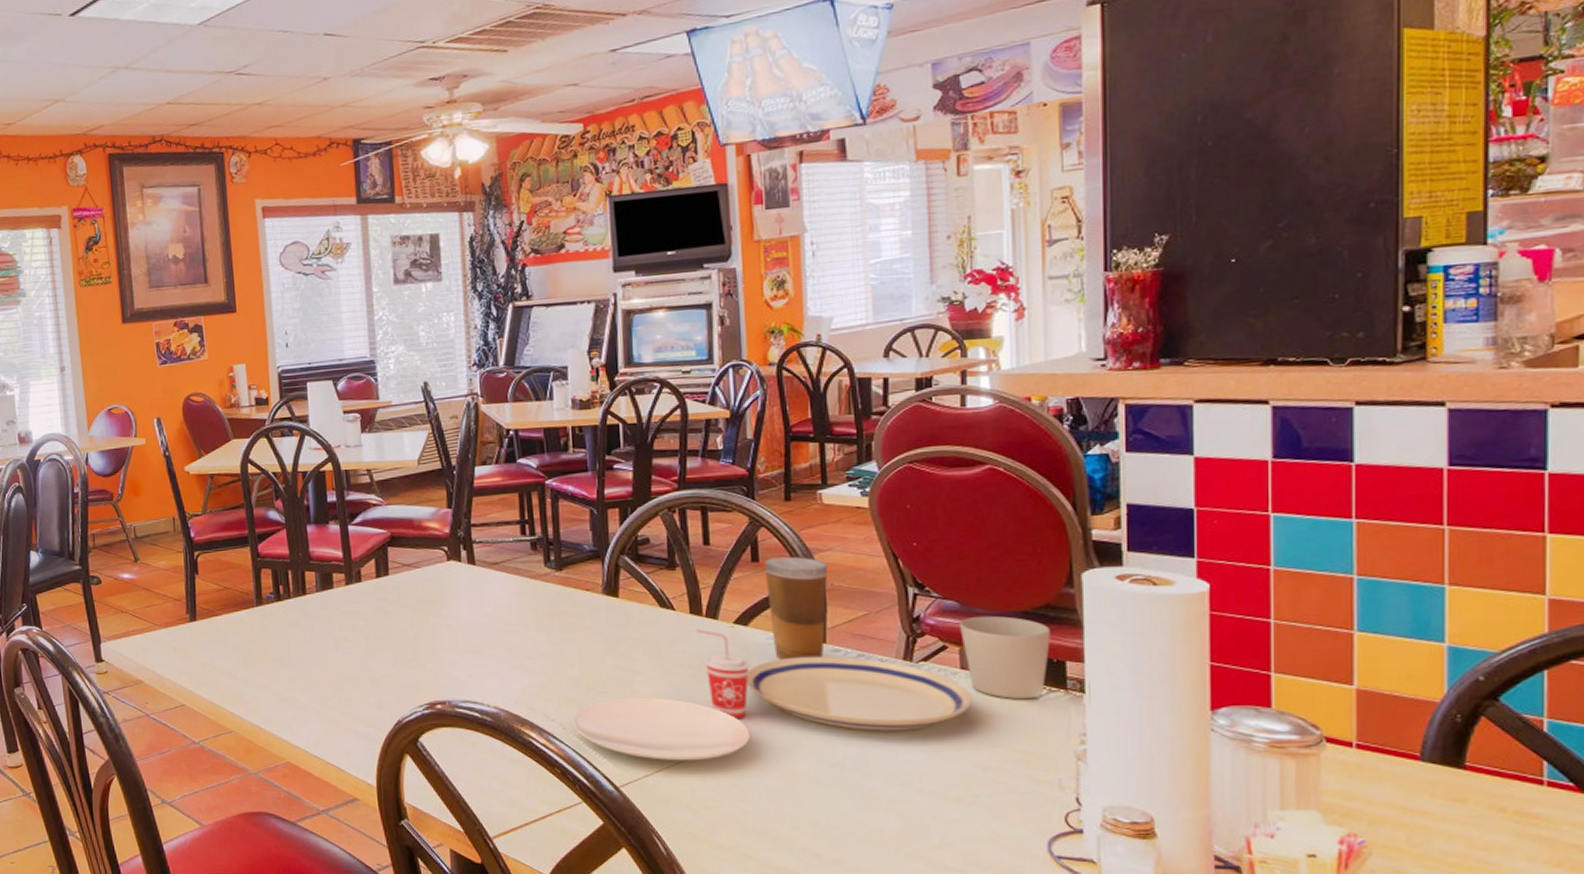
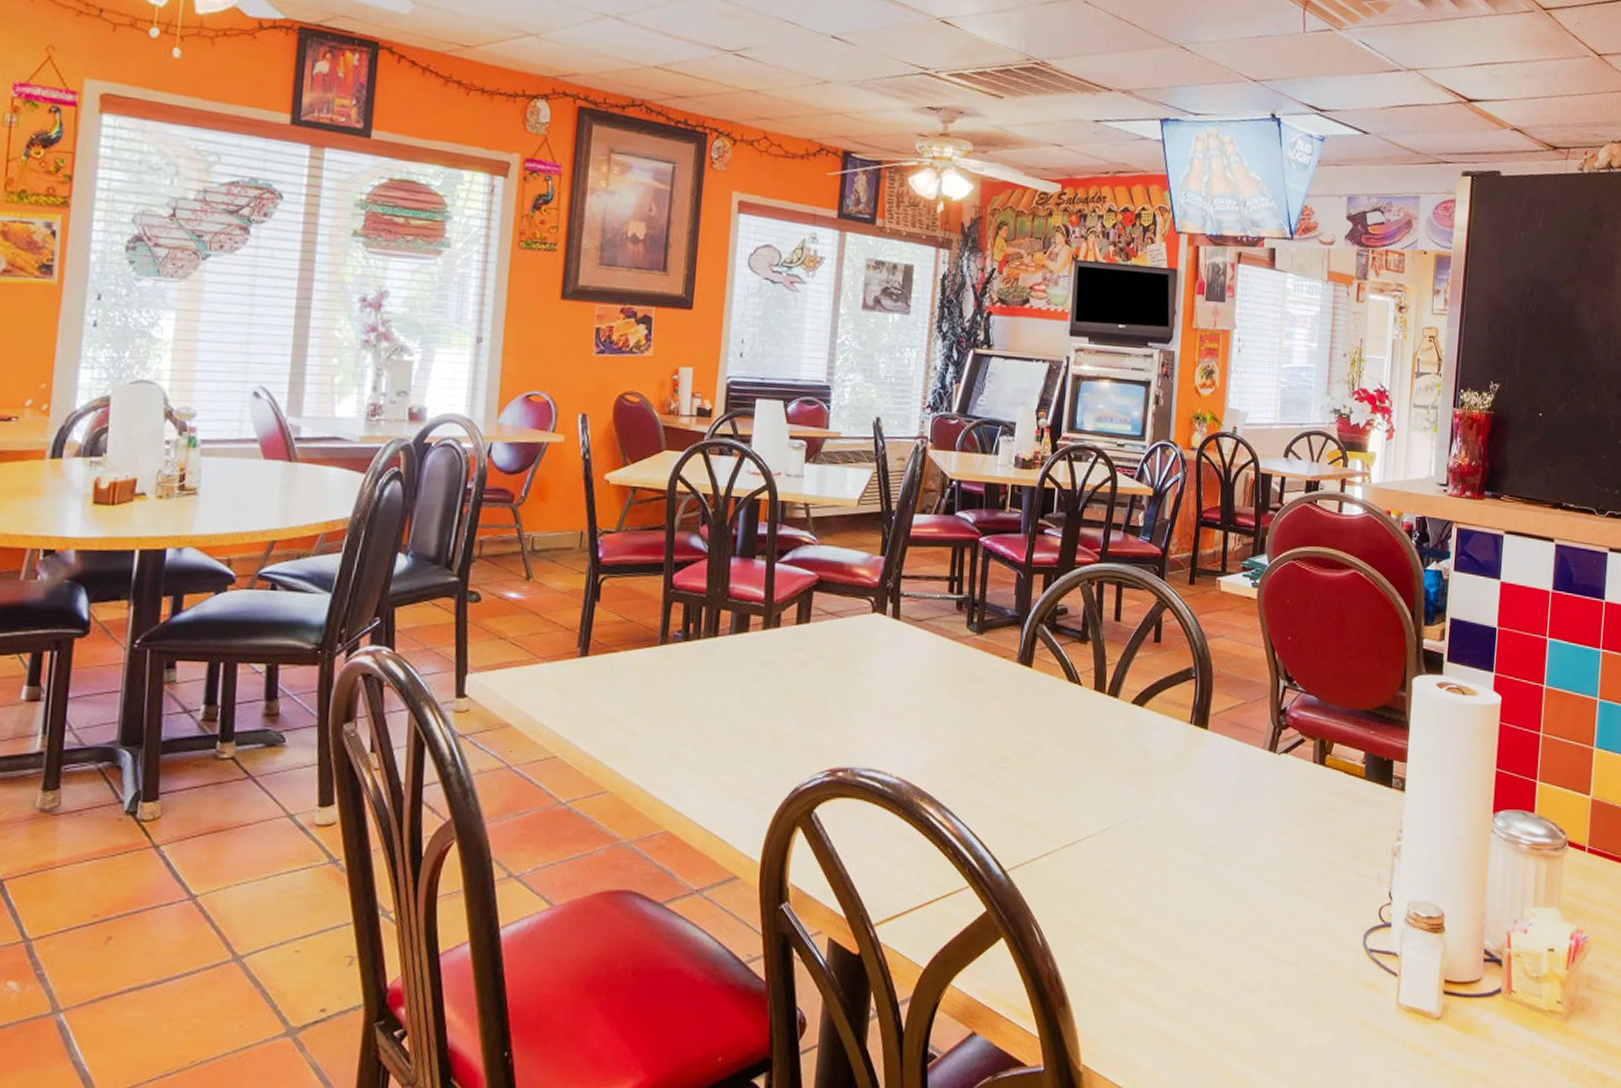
plate: present [572,697,751,761] -> none [971,774,1133,845]
beverage cup: present [695,629,751,718] -> none [1097,707,1142,801]
plate: present [746,656,973,731] -> none [1136,741,1320,821]
beverage cup: present [764,556,828,660] -> none [1163,639,1218,744]
cup: present [960,615,1051,700] -> none [1316,712,1385,795]

